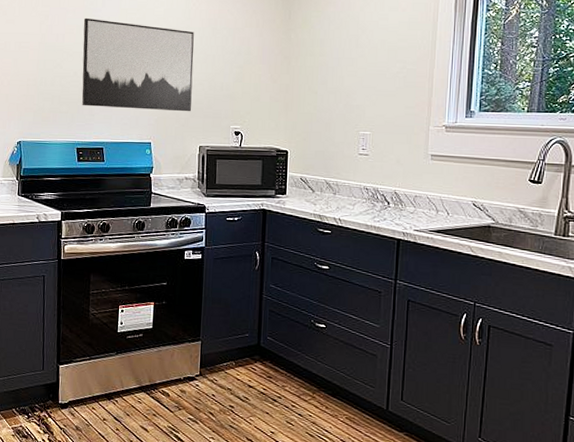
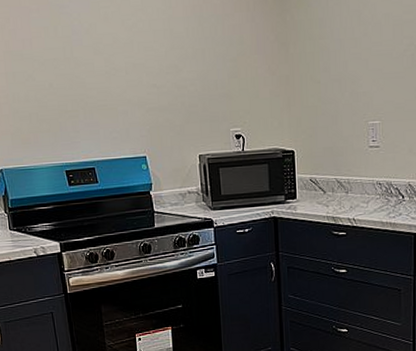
wall art: present [82,17,194,112] -> none [50,16,185,122]

